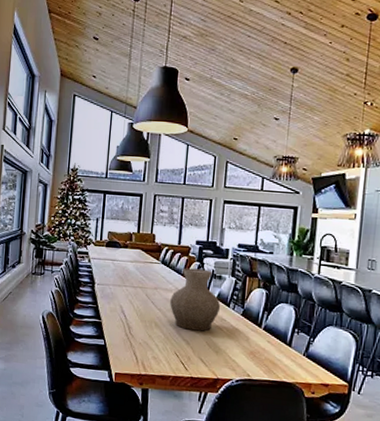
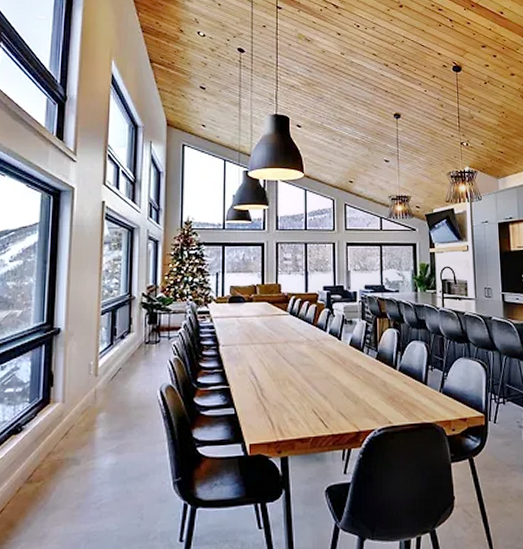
vase: present [170,268,221,331] -> none [303,315,355,383]

